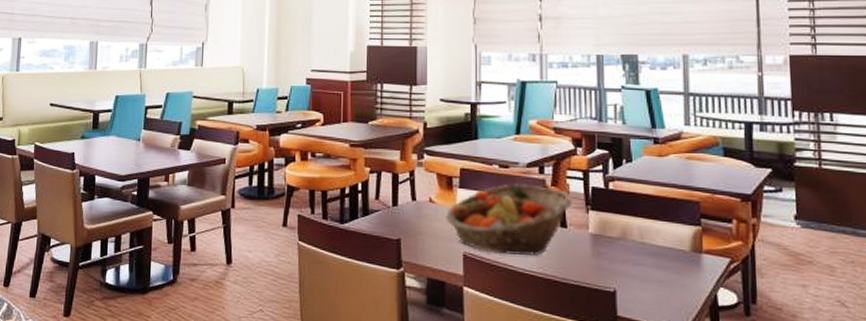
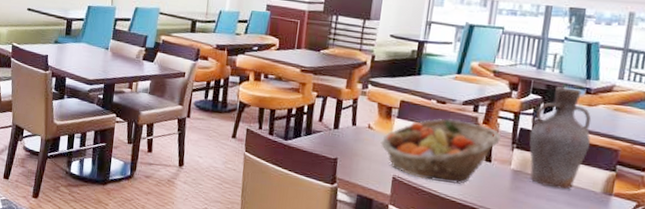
vase: none [603,138,669,251] -> present [529,86,592,190]

